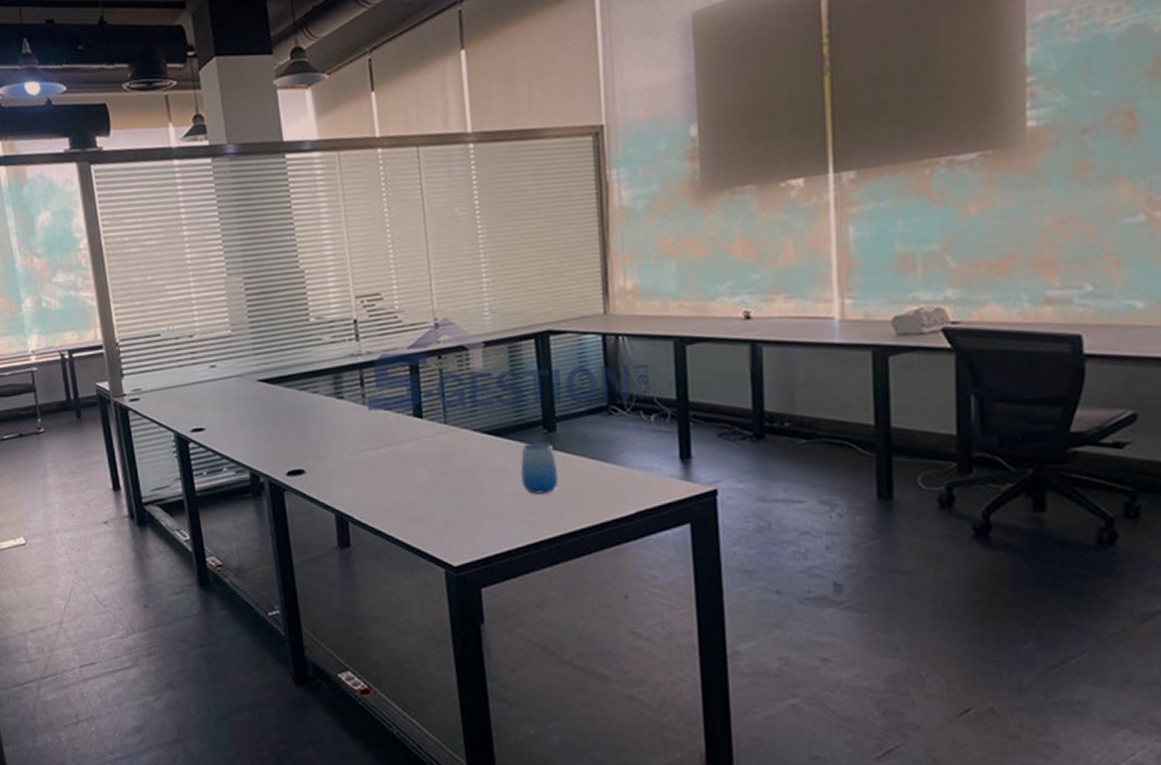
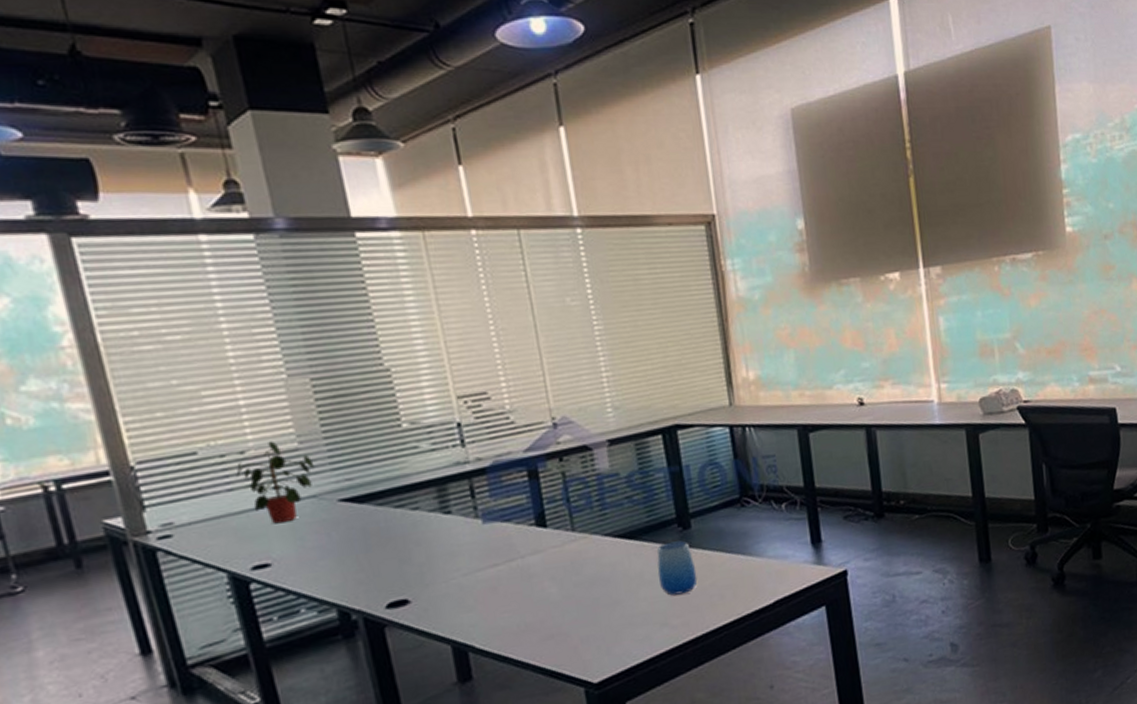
potted plant: none [185,328,242,396] -> present [236,441,315,524]

